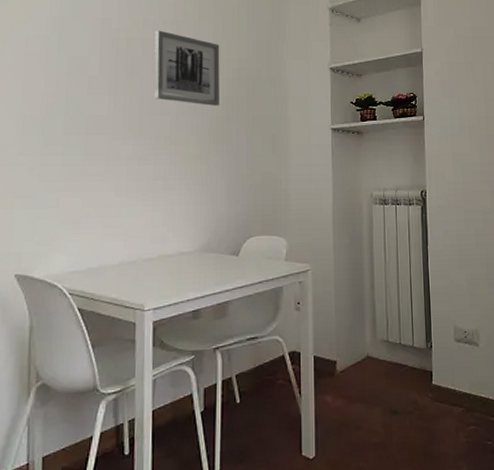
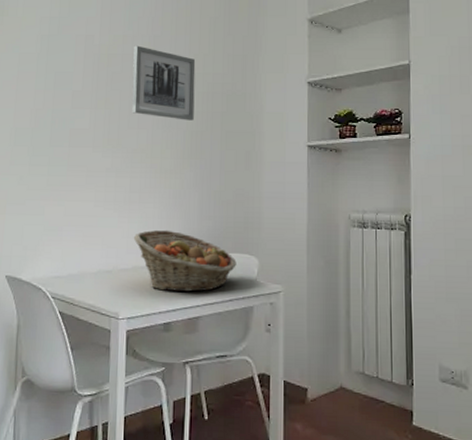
fruit basket: none [158,216,265,278] -> present [133,229,237,292]

